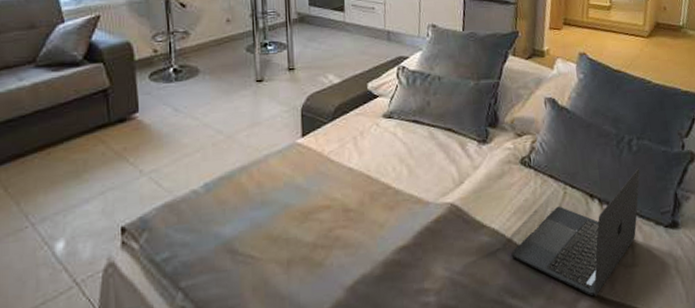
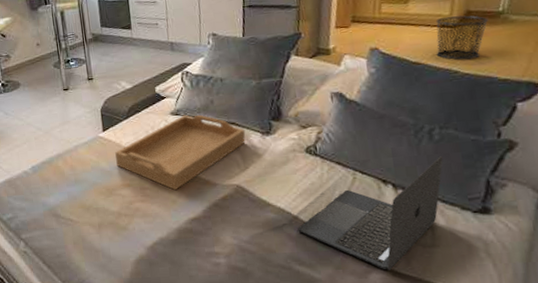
serving tray: none [315,118,462,212] -> present [115,114,246,191]
waste bin: none [632,26,673,70] -> present [435,15,489,60]

